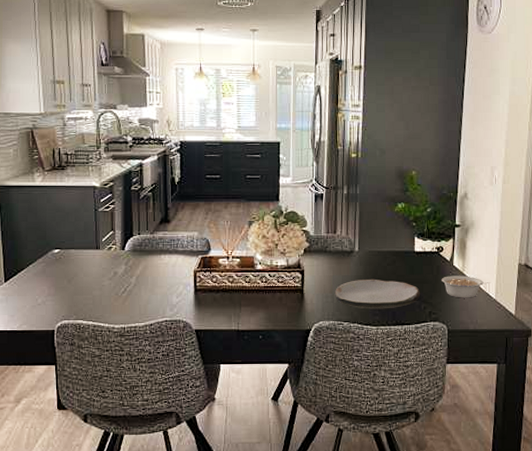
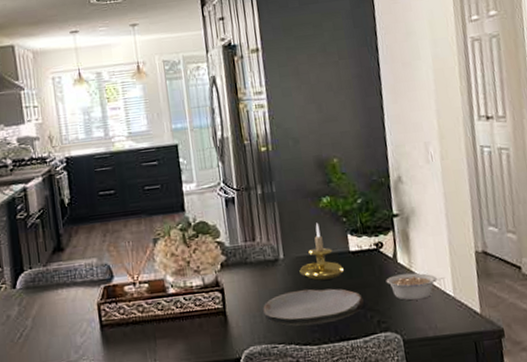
candle holder: none [370,224,408,273] -> present [299,222,345,281]

